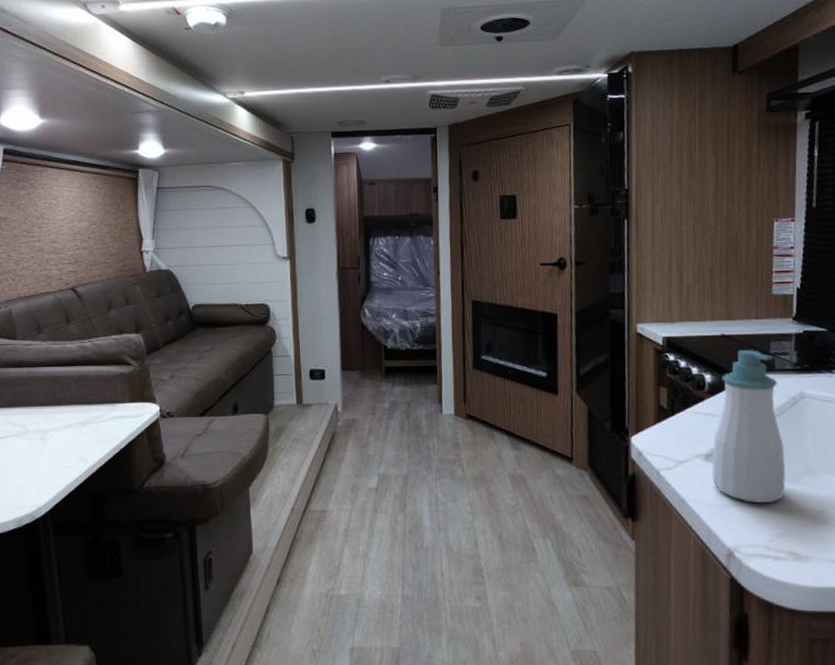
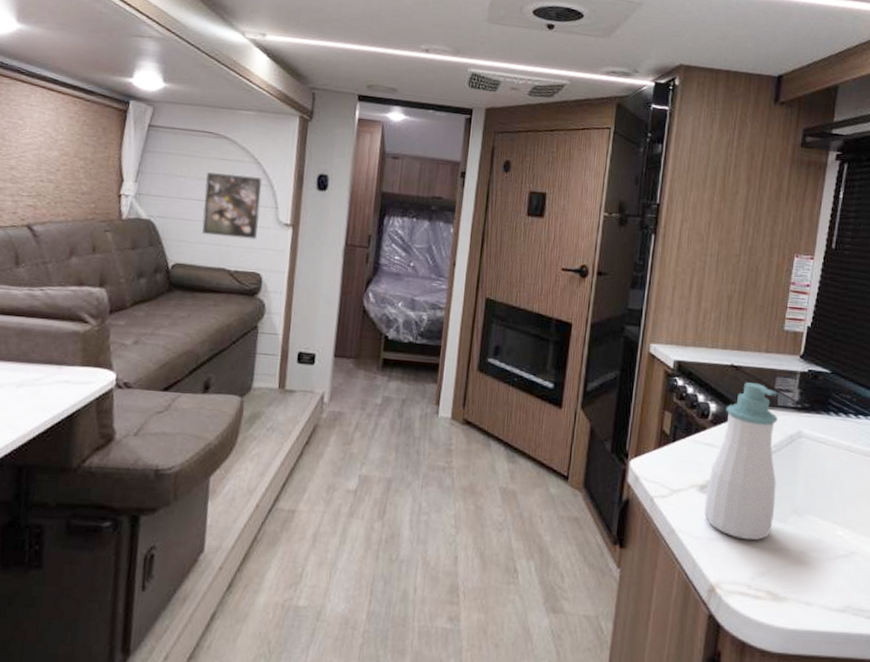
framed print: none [211,219,261,276] -> present [202,172,262,240]

